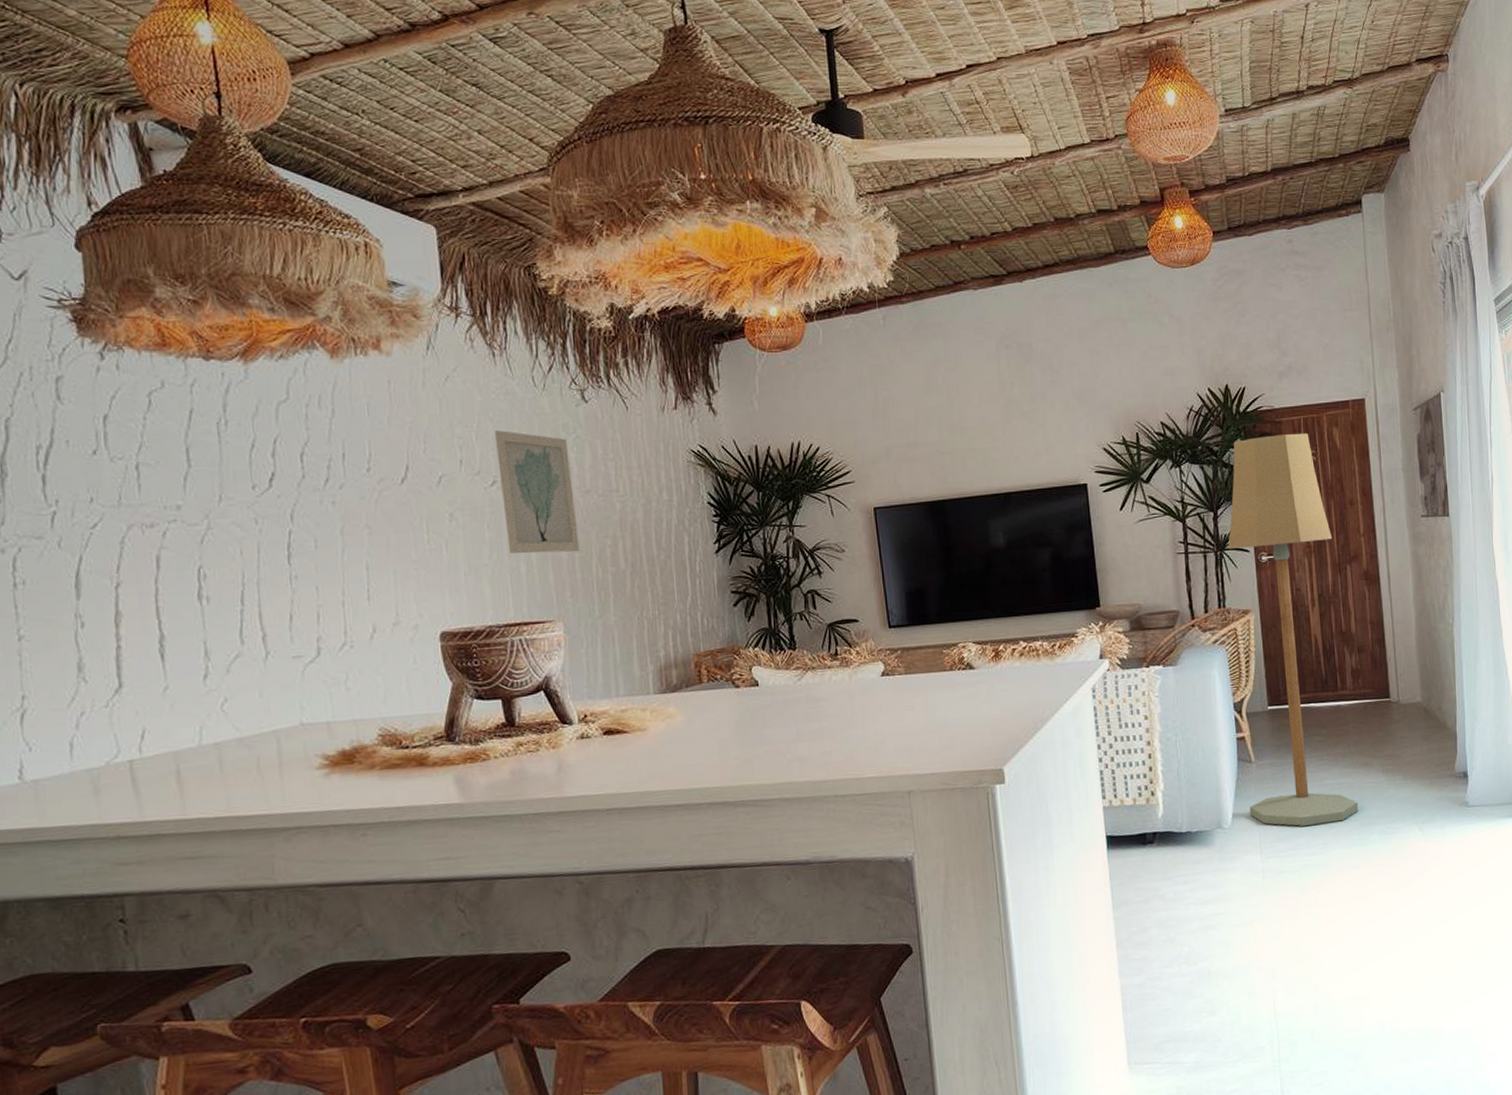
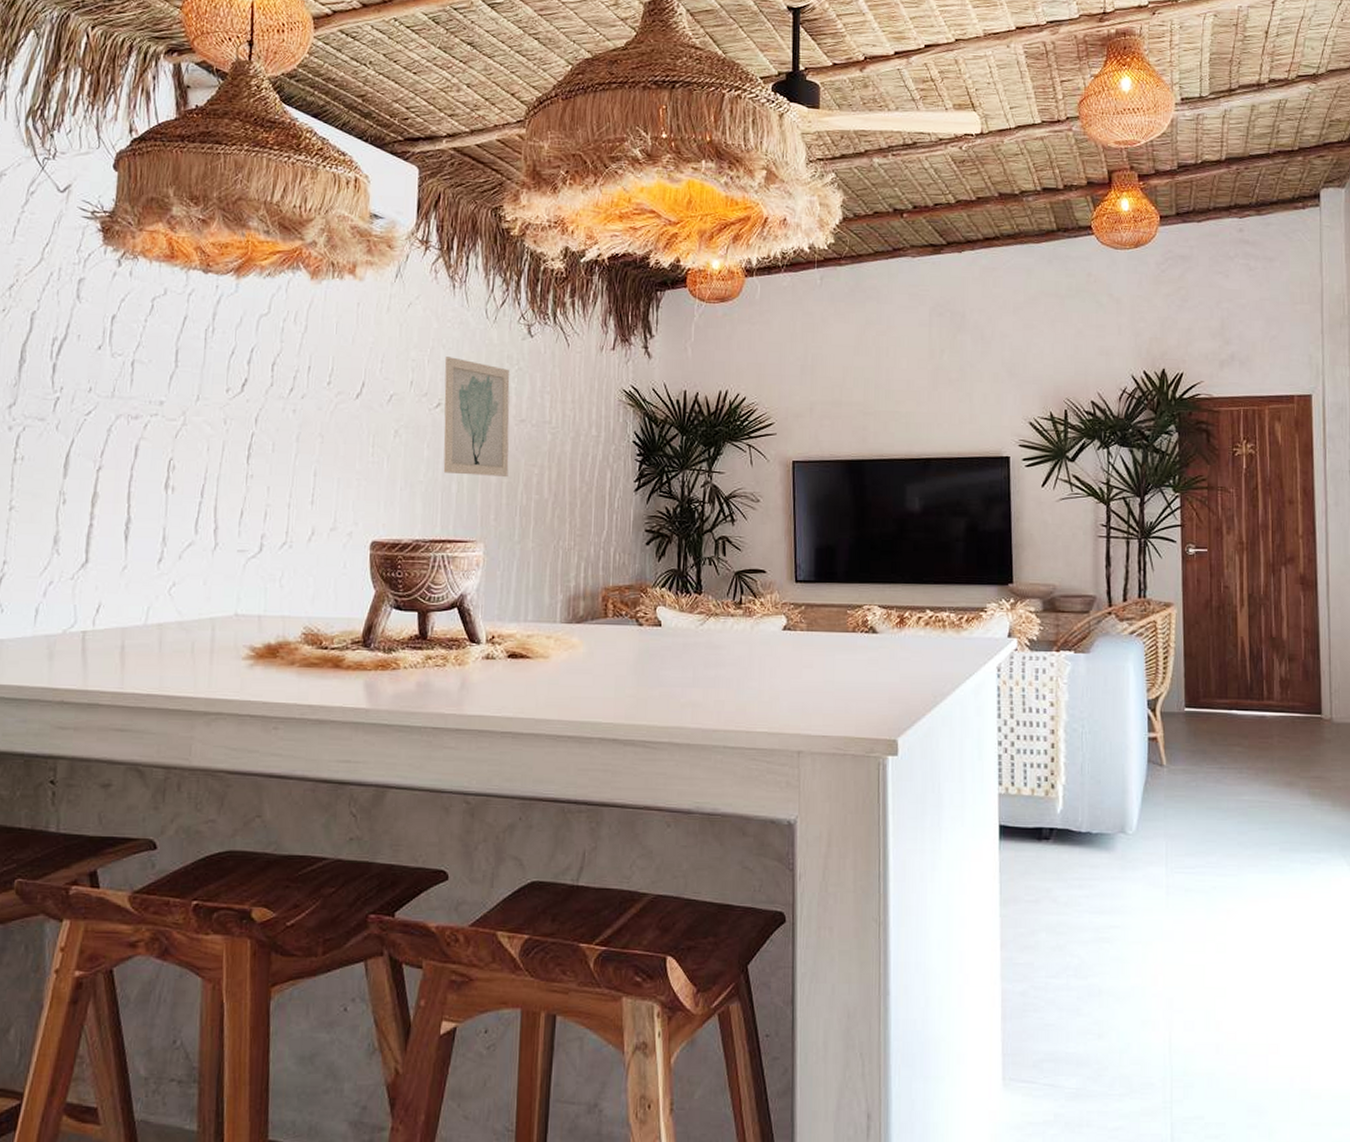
floor lamp: present [1228,434,1359,826] -> none [1153,424,1279,843]

